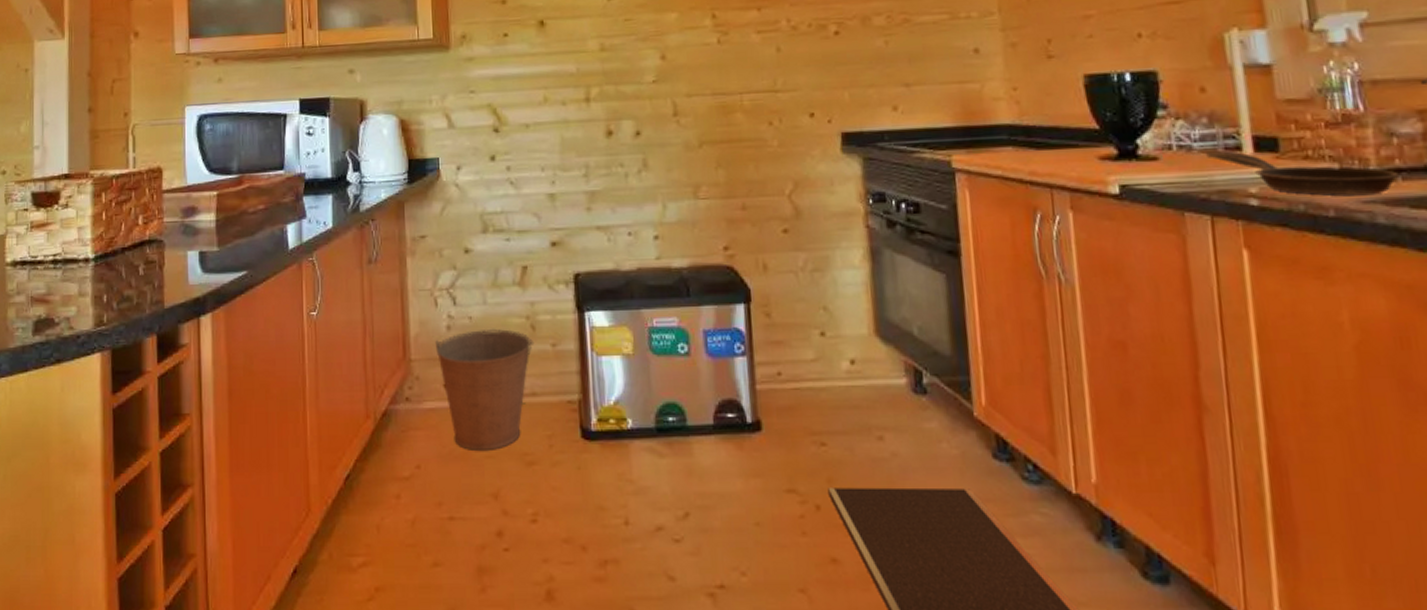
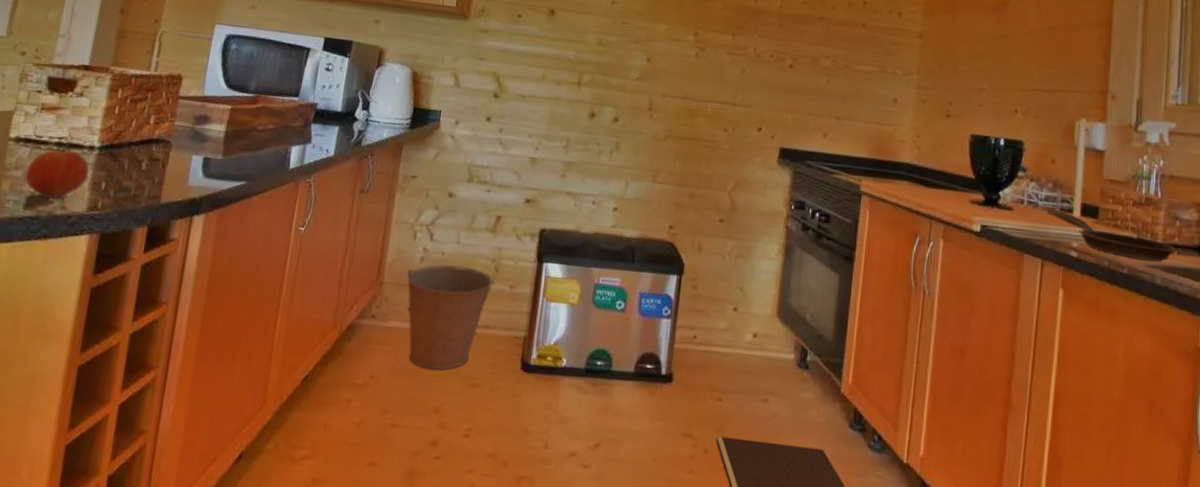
fruit: none [28,260,89,320] -> present [25,144,89,198]

